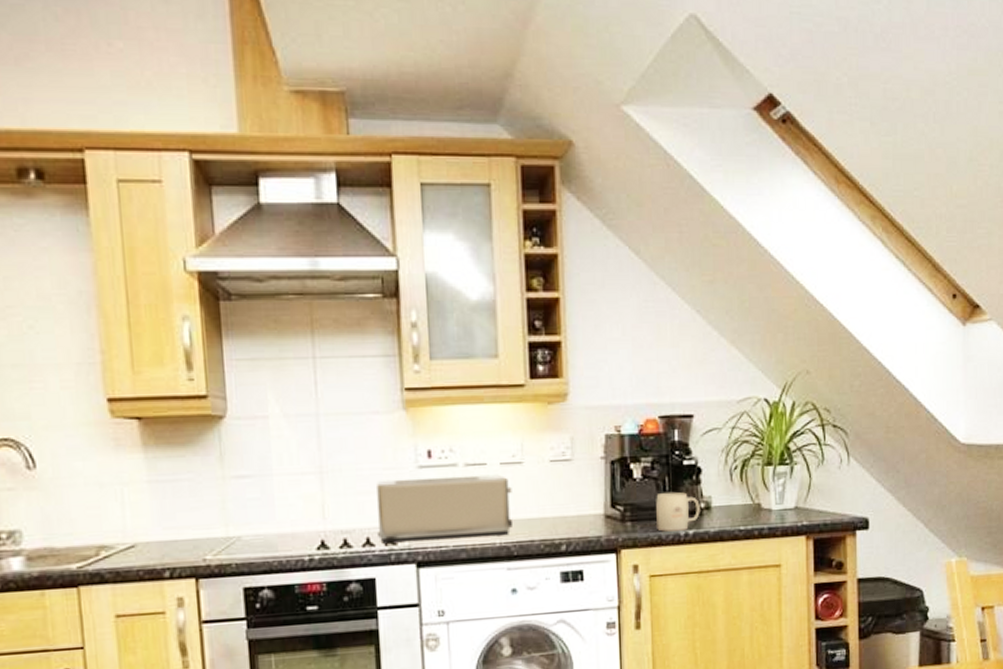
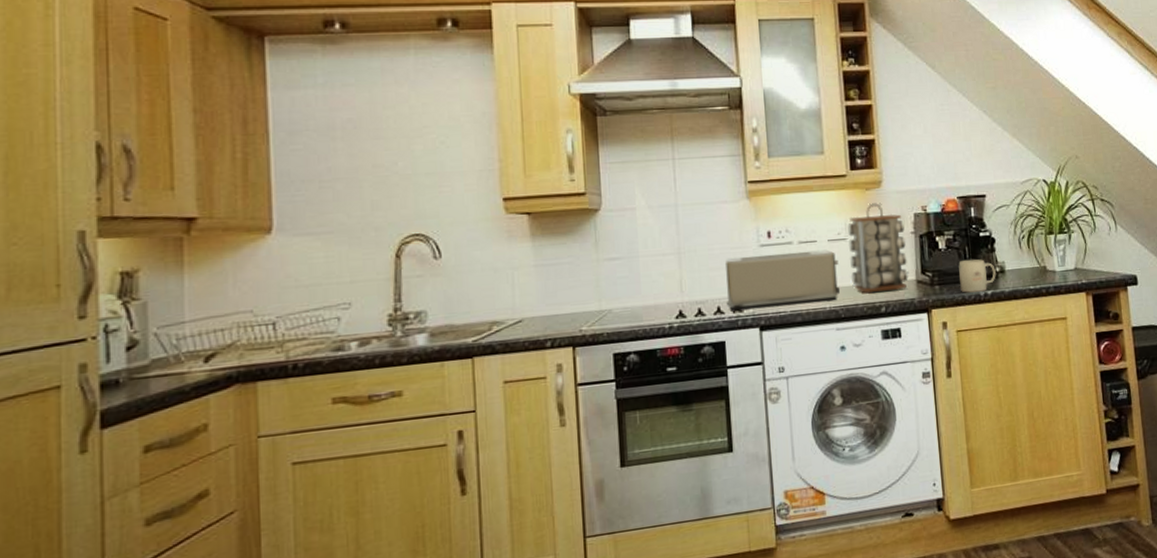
spice rack: none [524,420,595,528] -> present [847,203,908,293]

